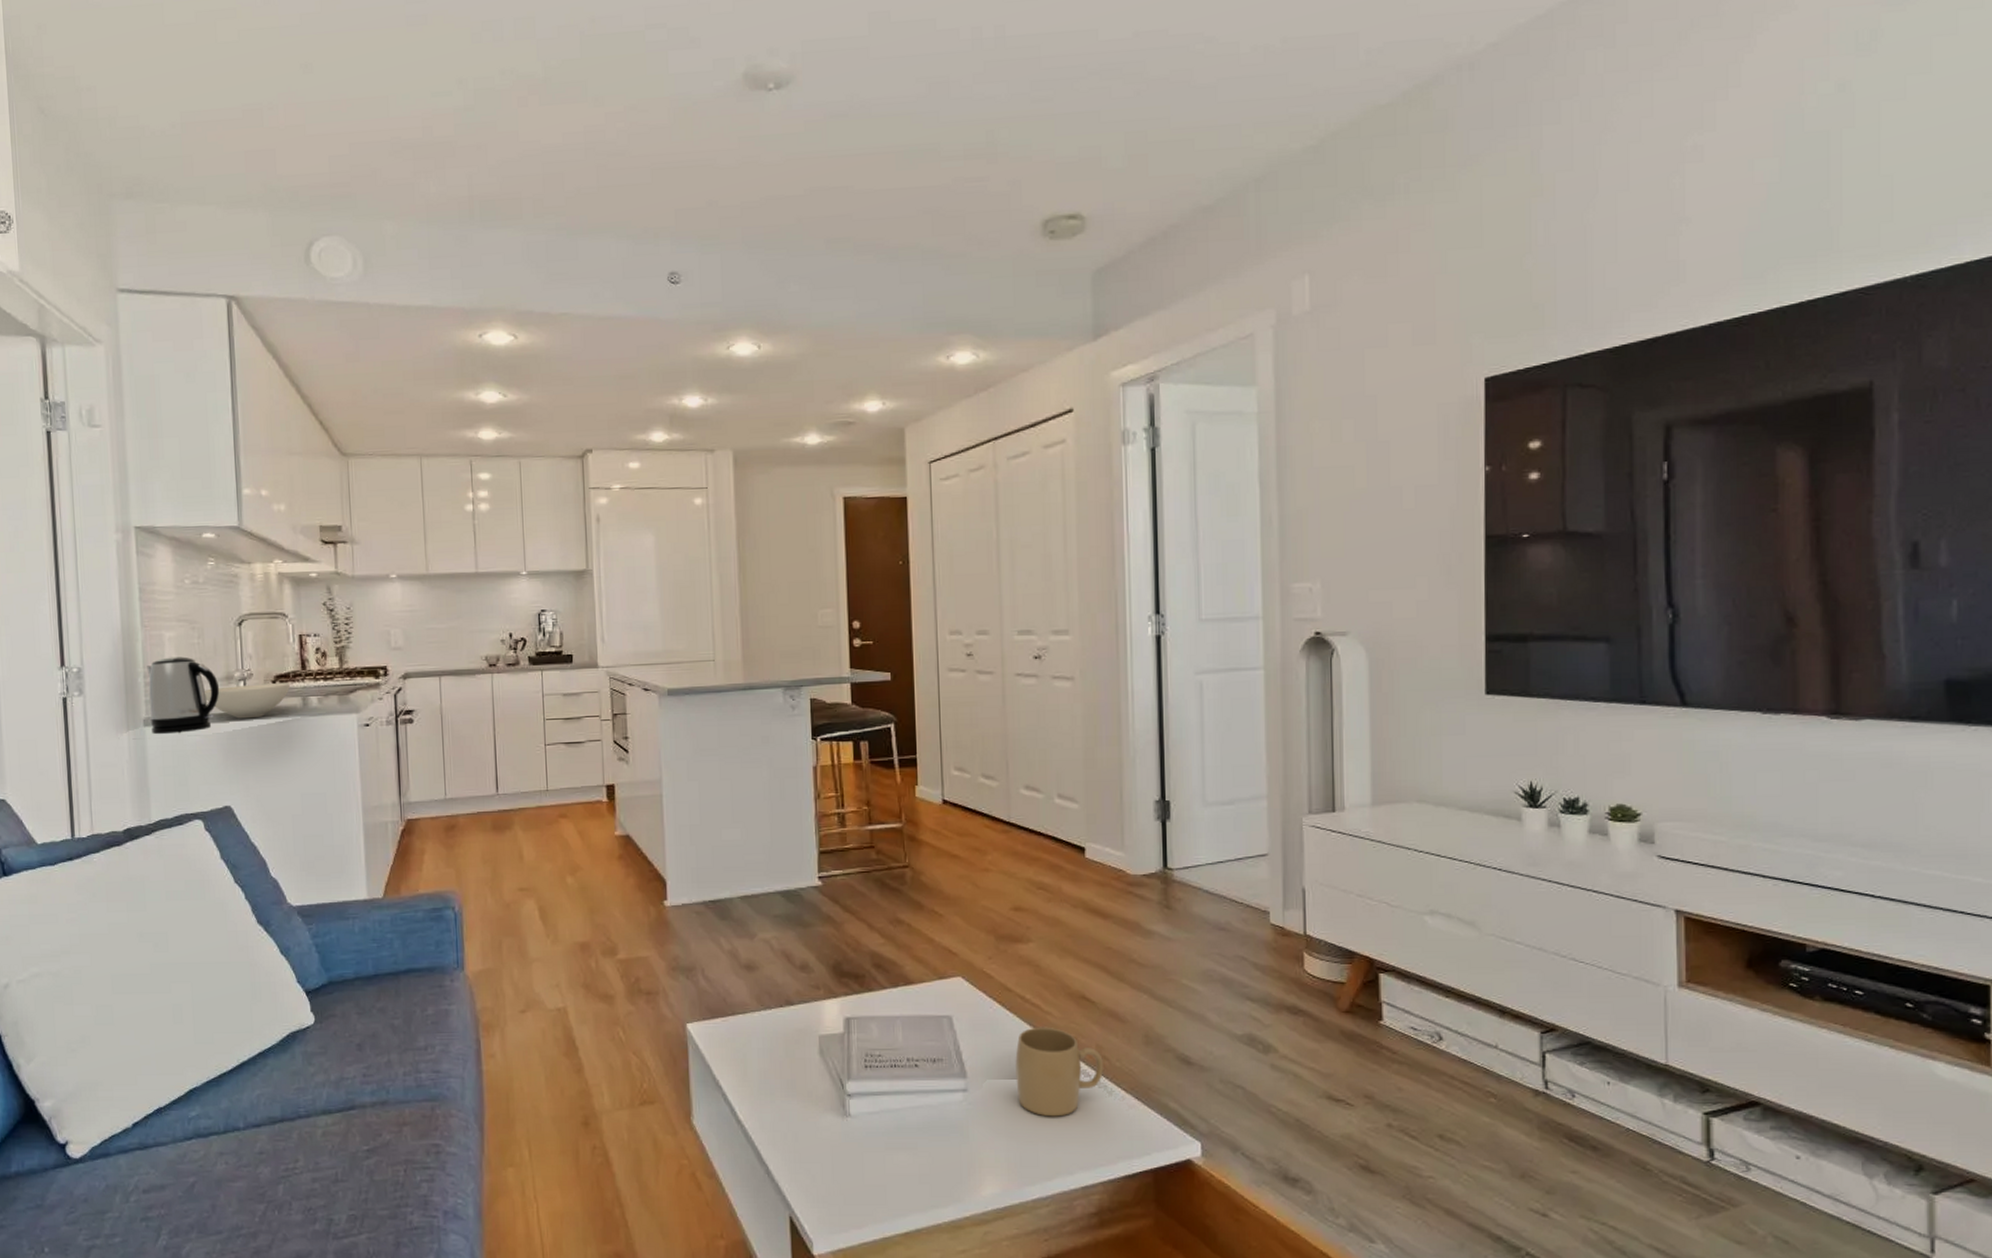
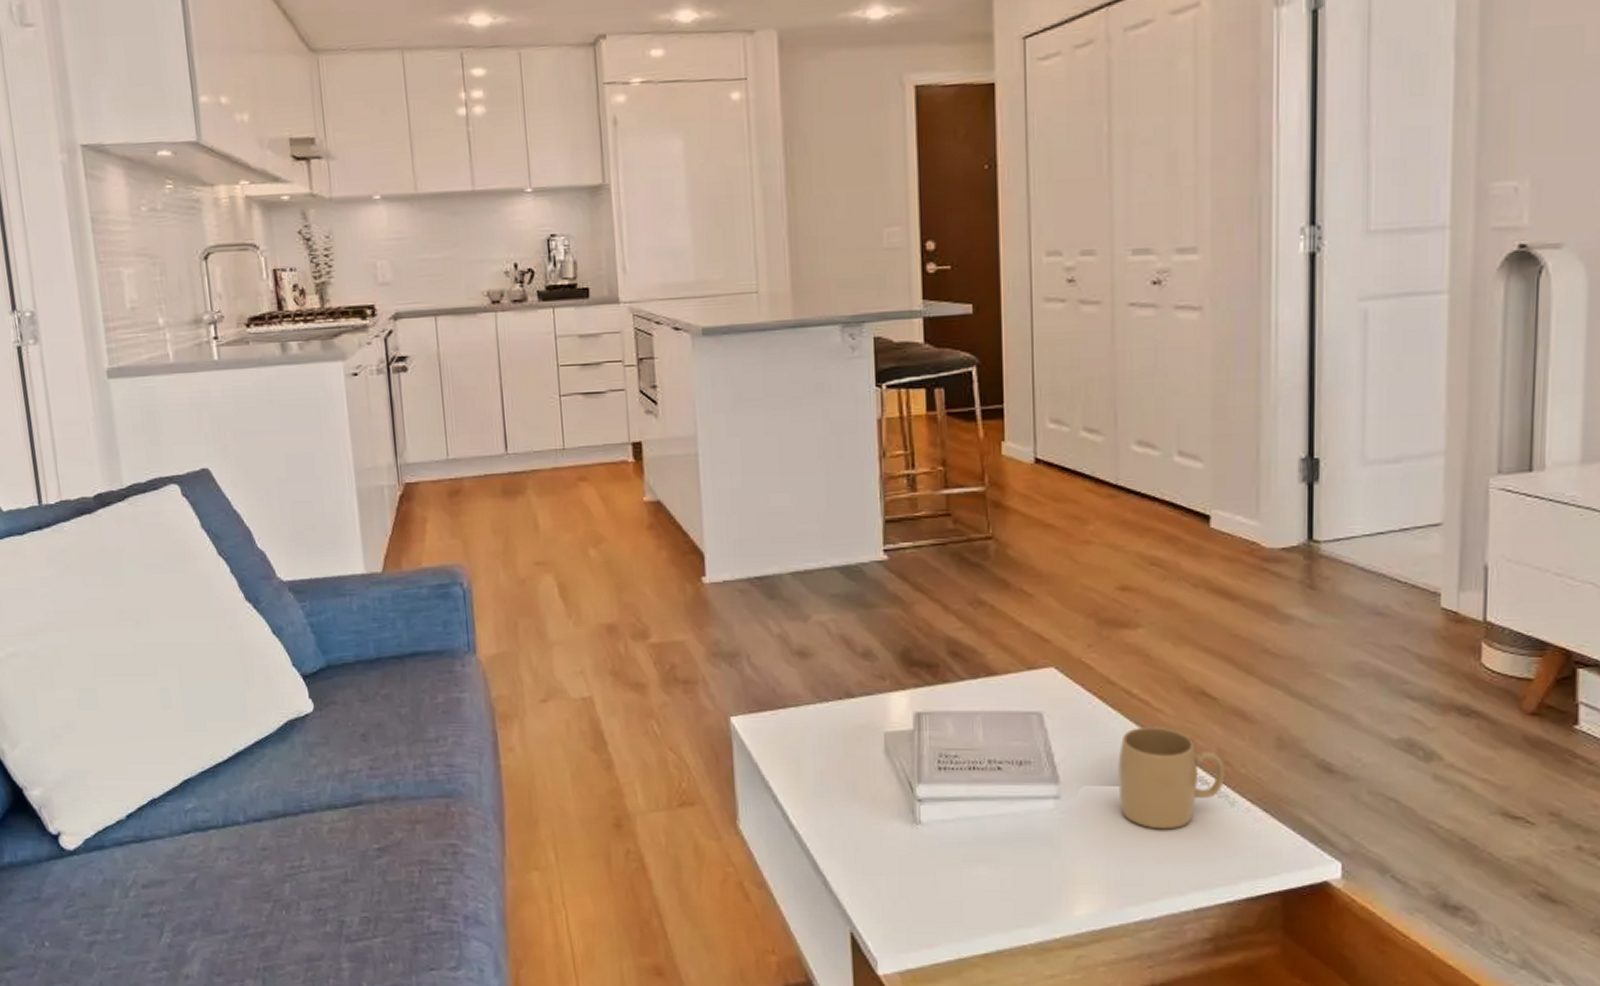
kettle: present [147,656,220,735] -> none [106,297,189,388]
bowl: present [205,683,291,719] -> none [171,326,267,369]

